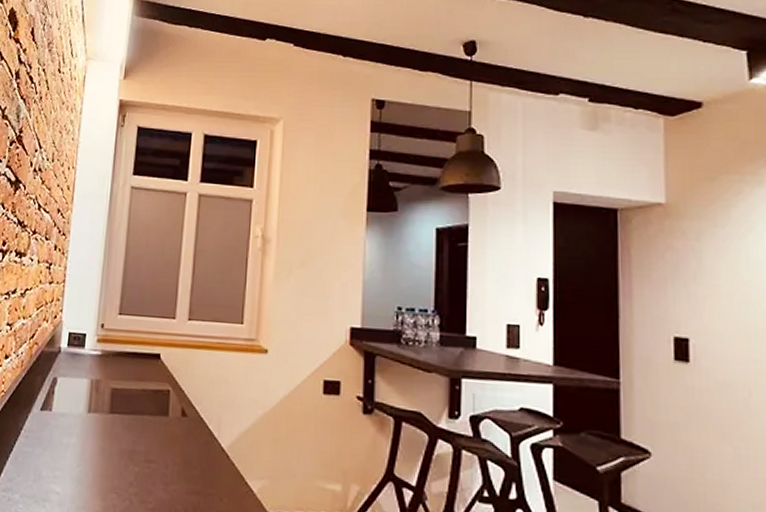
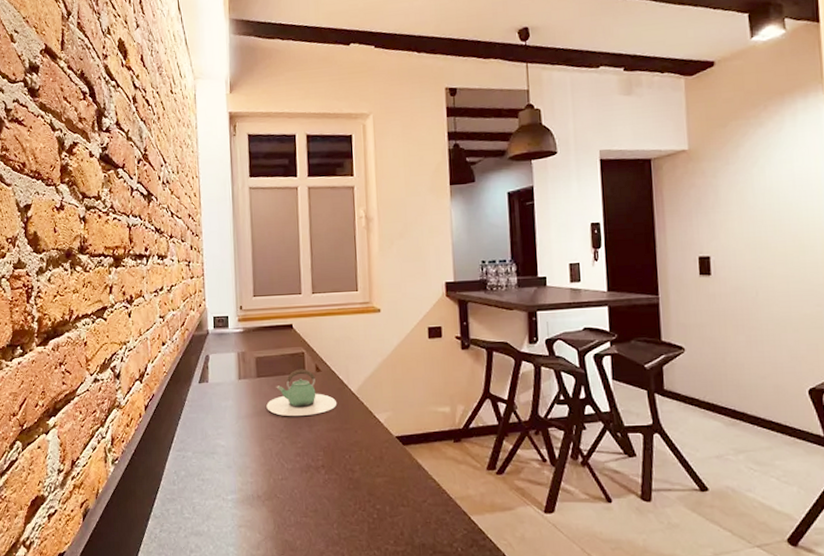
teapot: none [116,410,203,471] -> present [266,369,337,416]

